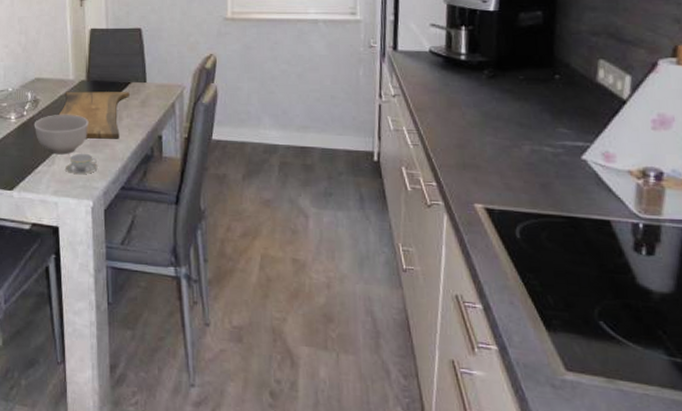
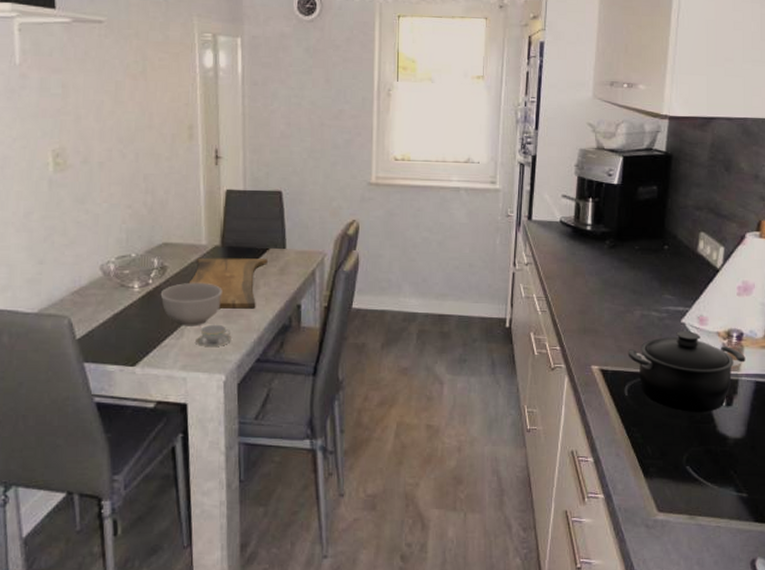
saucepan: none [517,169,669,261] -> present [628,331,745,412]

